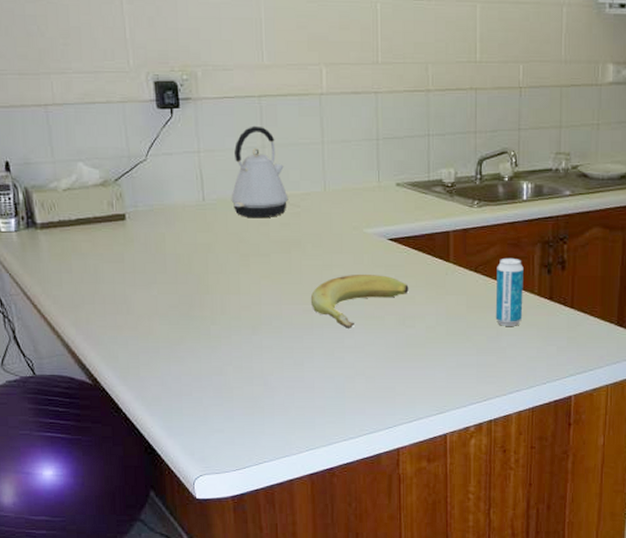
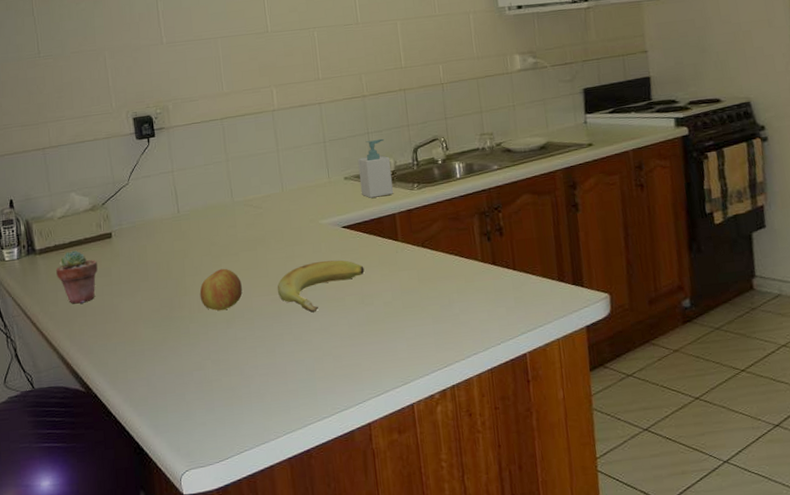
potted succulent: none [60,229,108,289] -> present [56,250,98,304]
apple: none [223,269,272,315] -> present [199,268,243,311]
kettle: present [231,126,289,219] -> none [202,143,252,223]
soap bottle: none [413,143,451,211] -> present [357,138,393,198]
beverage can: present [495,257,523,326] -> none [441,230,470,294]

